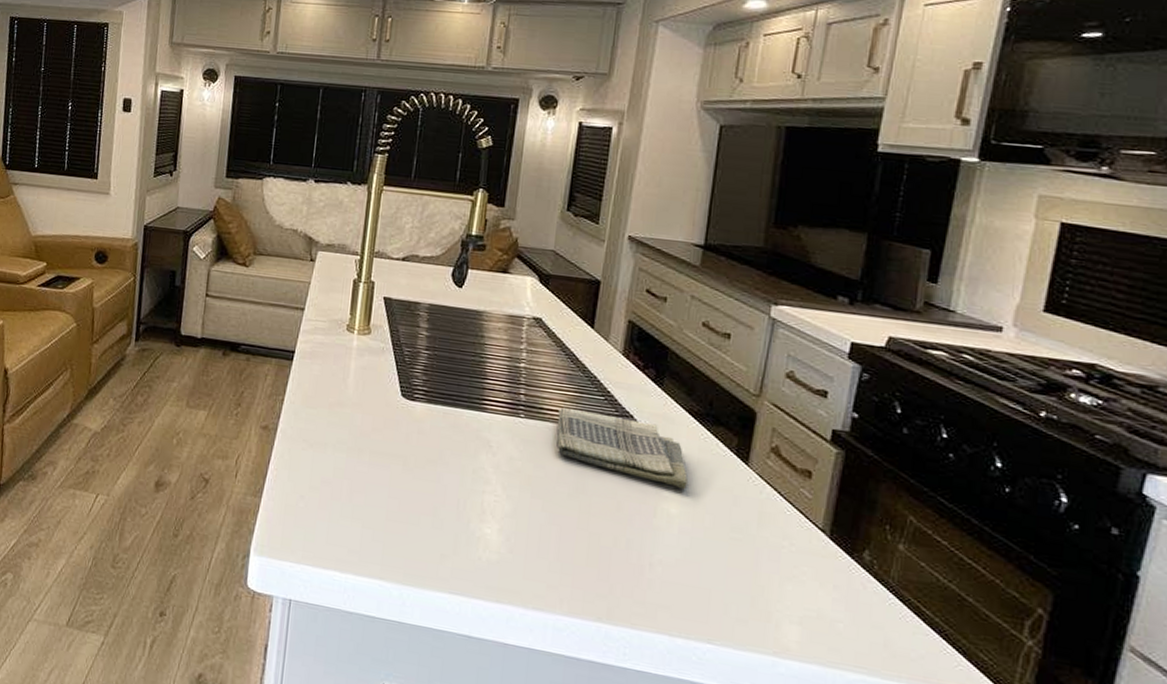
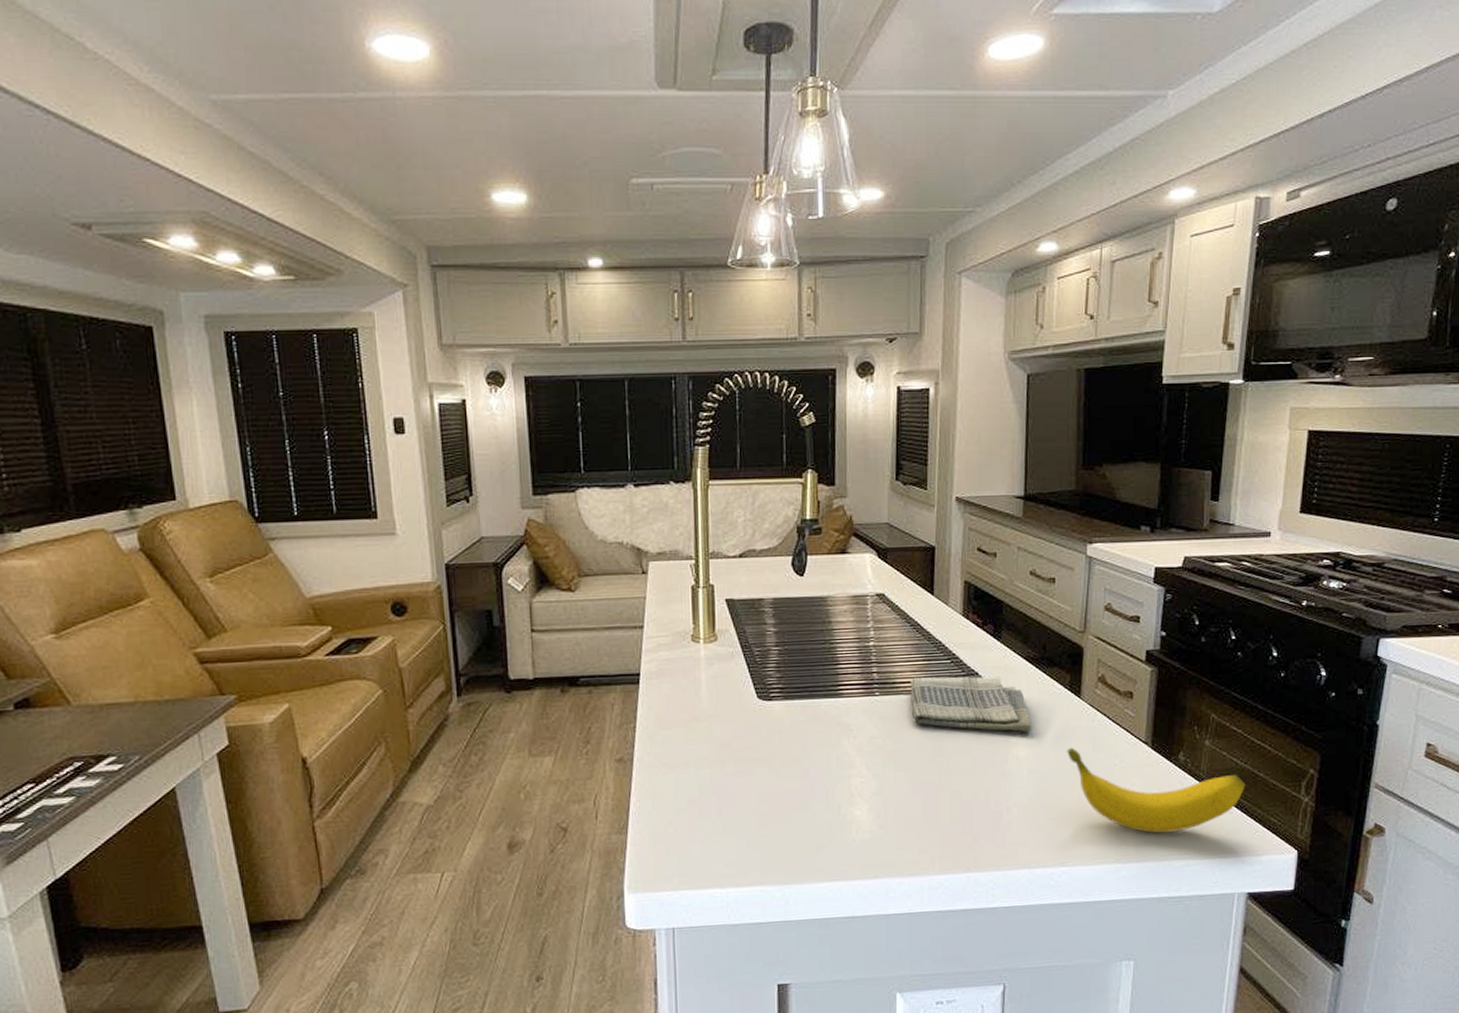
banana: none [726,515,948,641] -> present [1067,747,1246,833]

